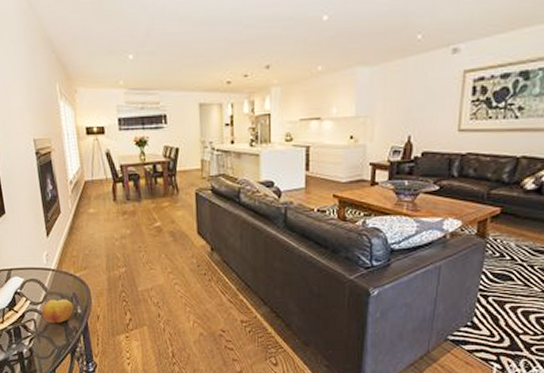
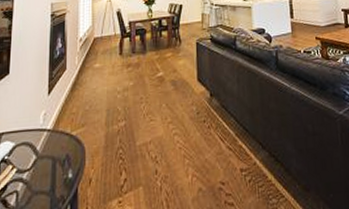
fruit: present [41,299,74,324] -> none [26,162,64,195]

